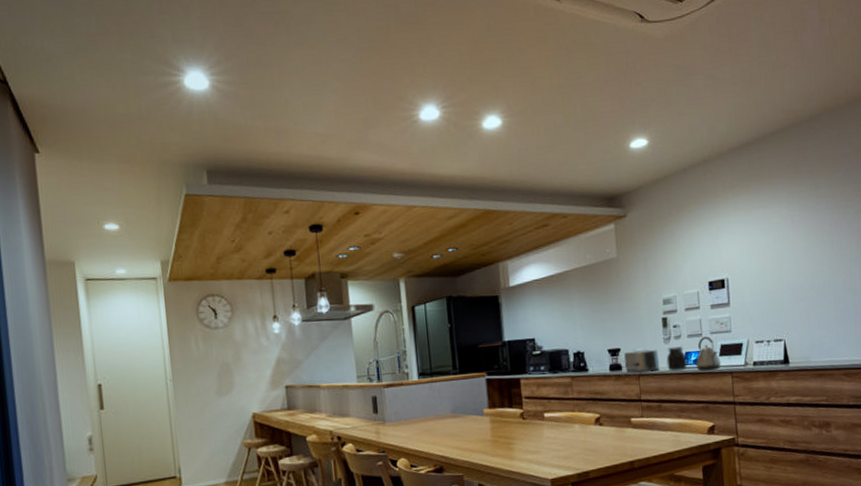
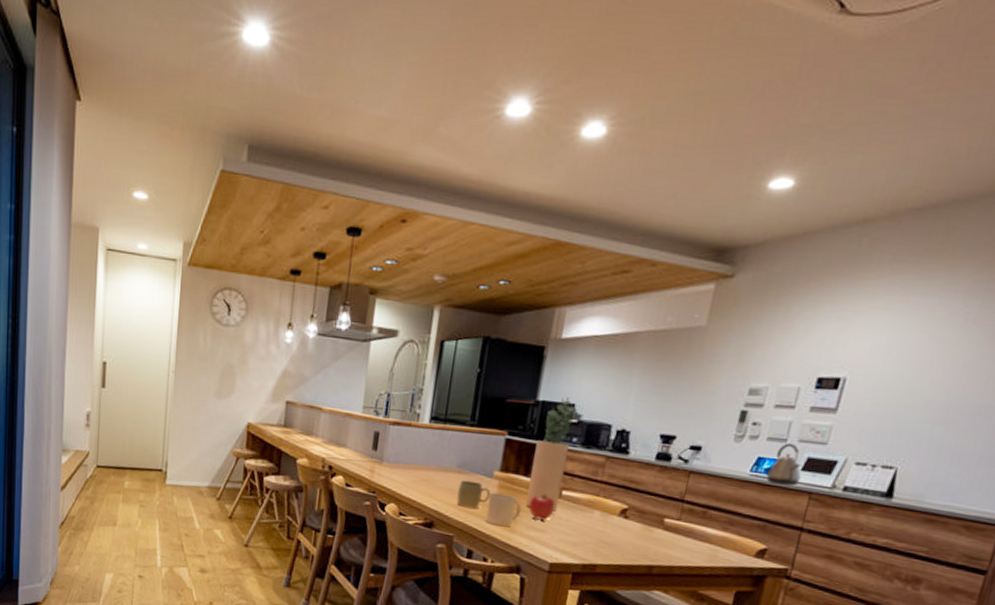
mug: none [457,421,486,447] -> present [456,479,491,509]
mug: none [484,427,515,457] -> present [485,493,522,527]
vase: none [512,334,544,434] -> present [525,397,576,511]
fruit: none [519,419,542,444] -> present [528,493,556,521]
toaster: present [624,349,660,374] -> none [675,441,724,472]
jar: present [666,345,688,372] -> none [728,447,758,478]

